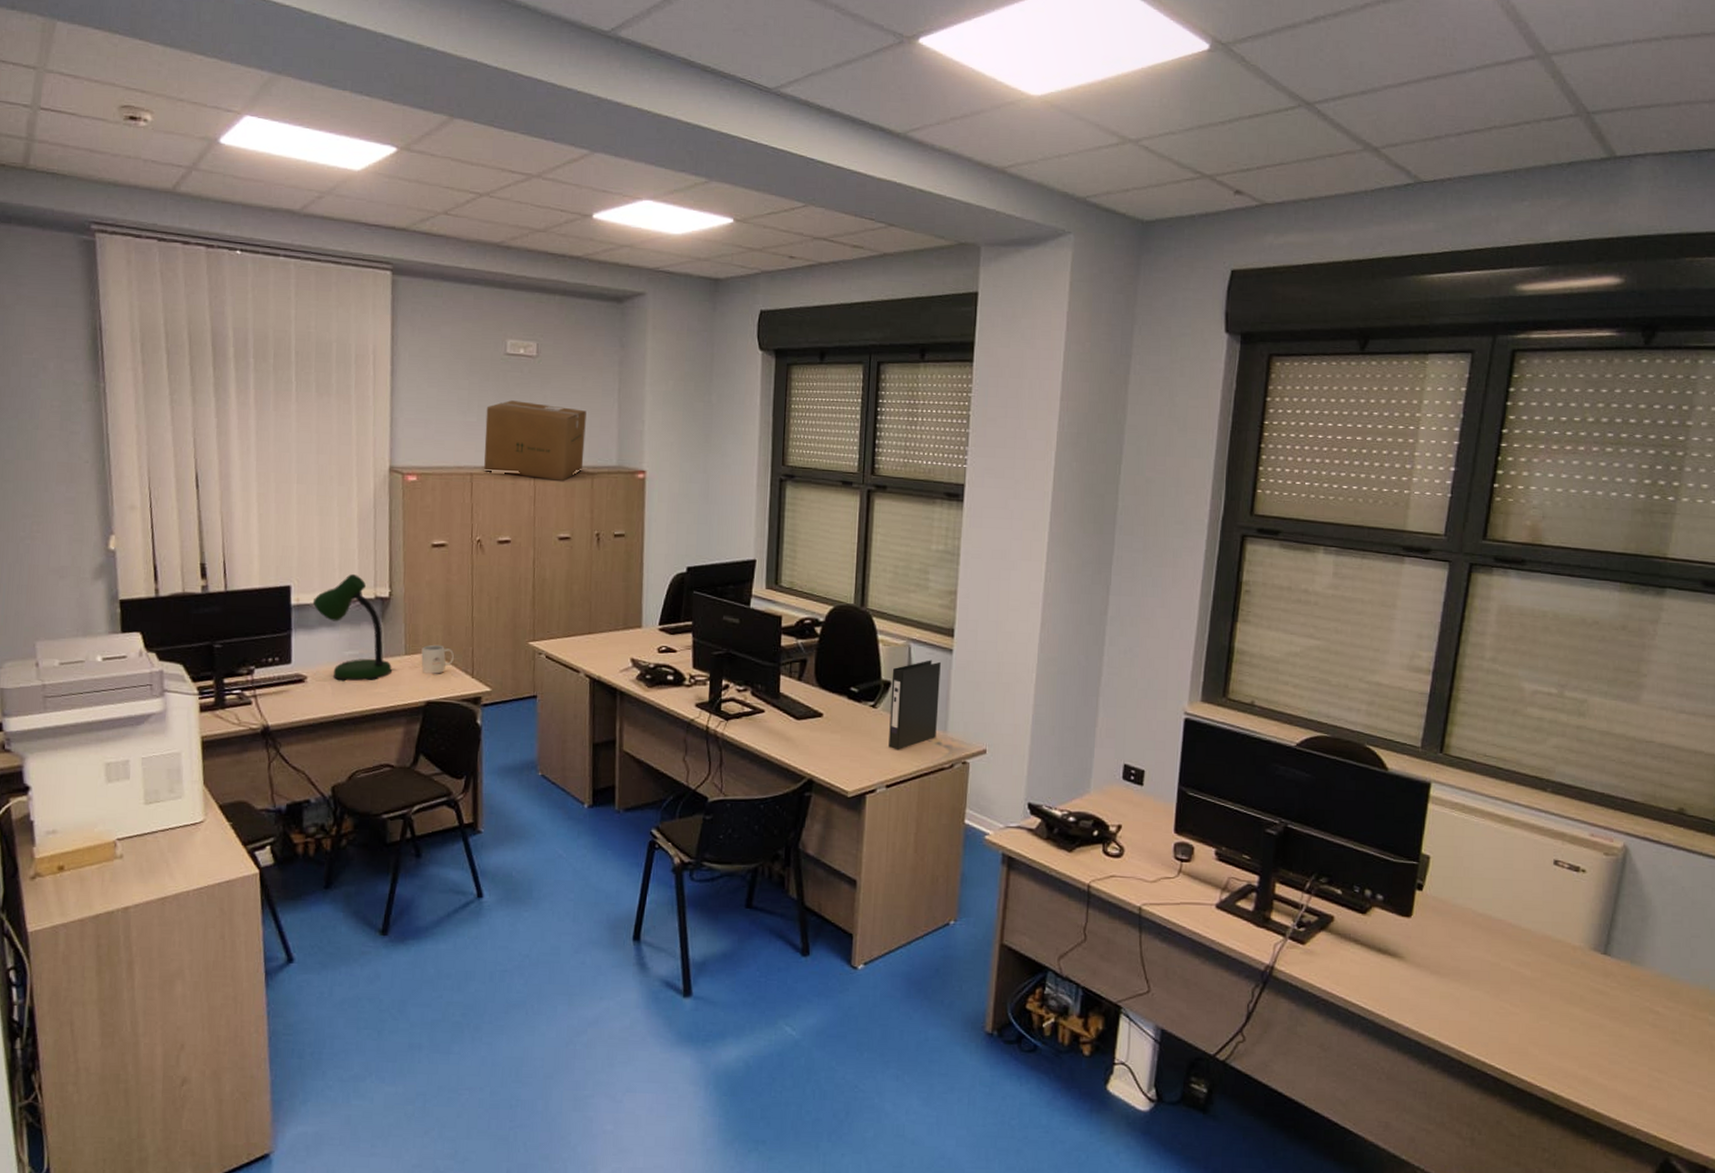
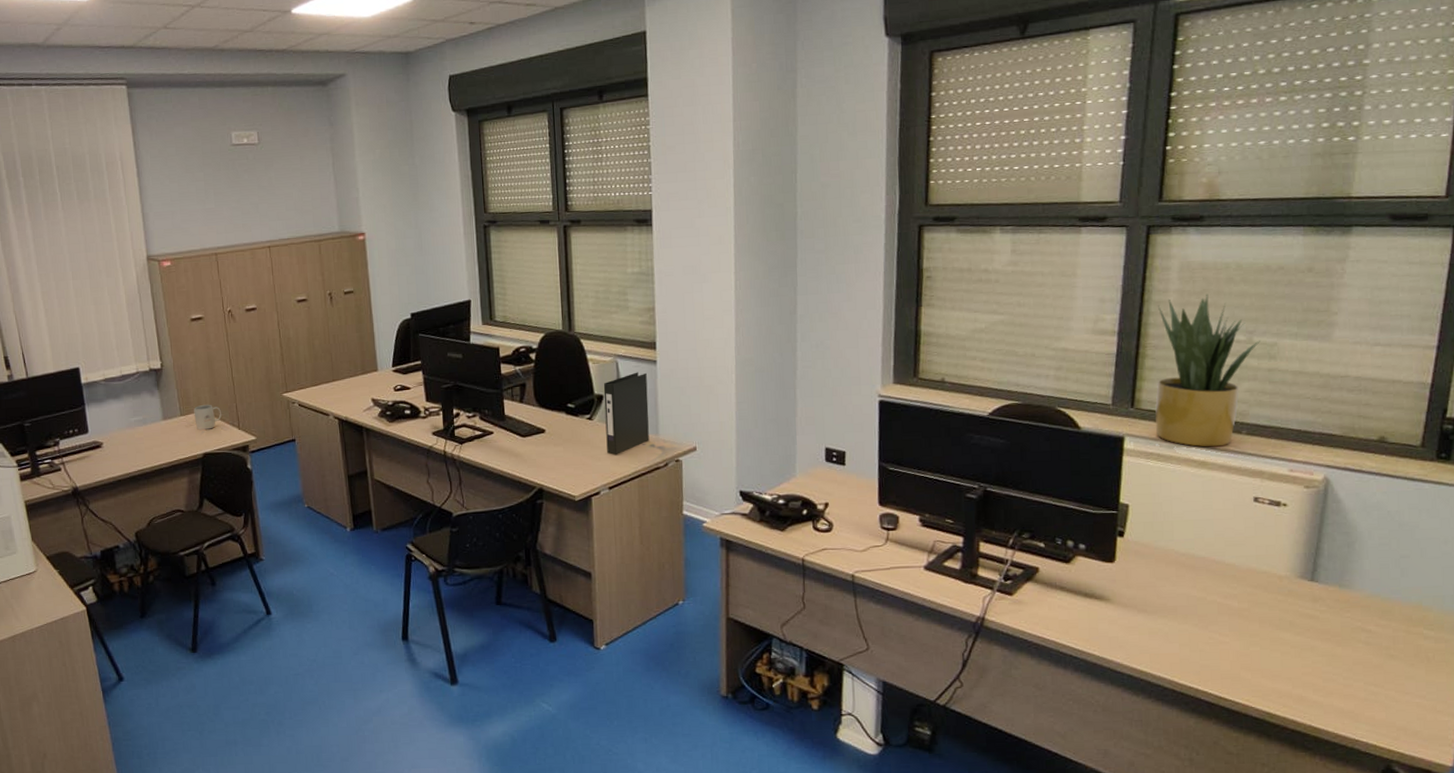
desk lamp: present [312,574,392,682] -> none [99,352,171,444]
box: present [484,400,587,482] -> none [221,184,311,252]
planter: none [1462,641,1571,803] -> present [1155,294,1260,447]

